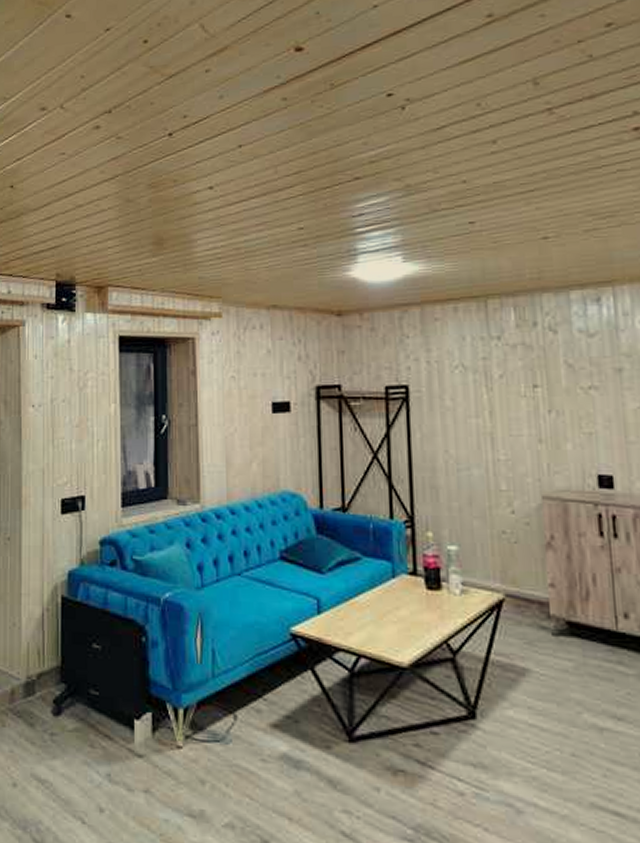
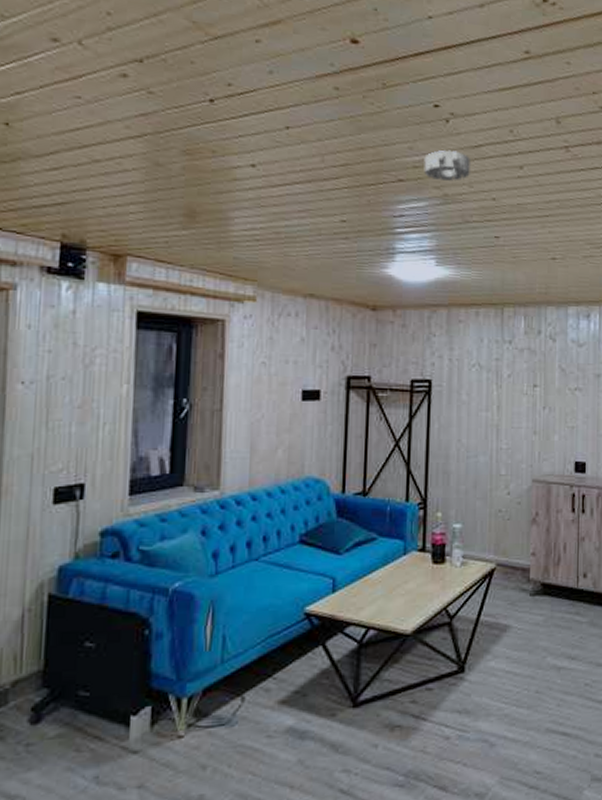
smoke detector: none [381,137,434,172] -> present [424,149,470,181]

